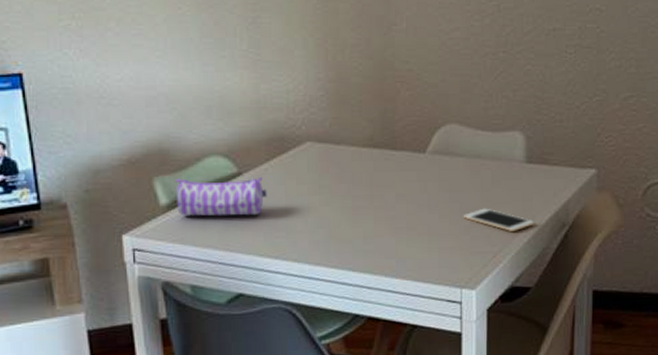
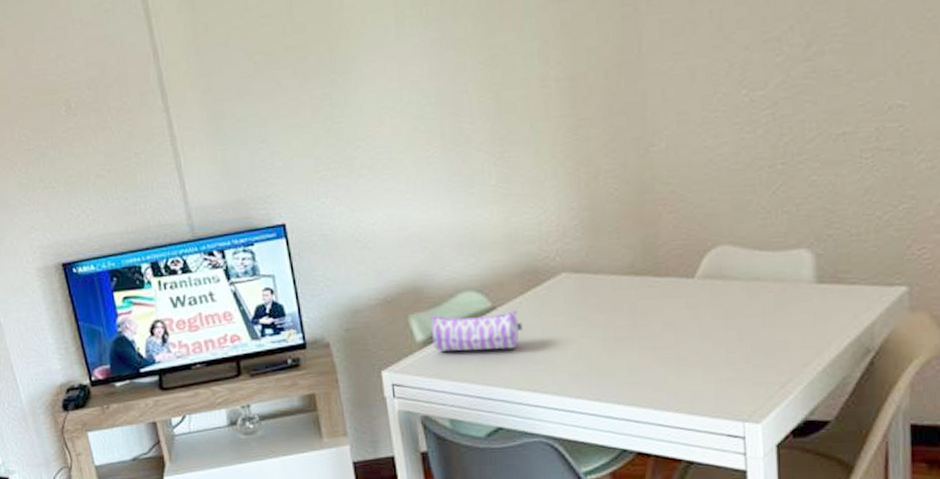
cell phone: present [463,208,534,233] -> none [743,334,830,361]

